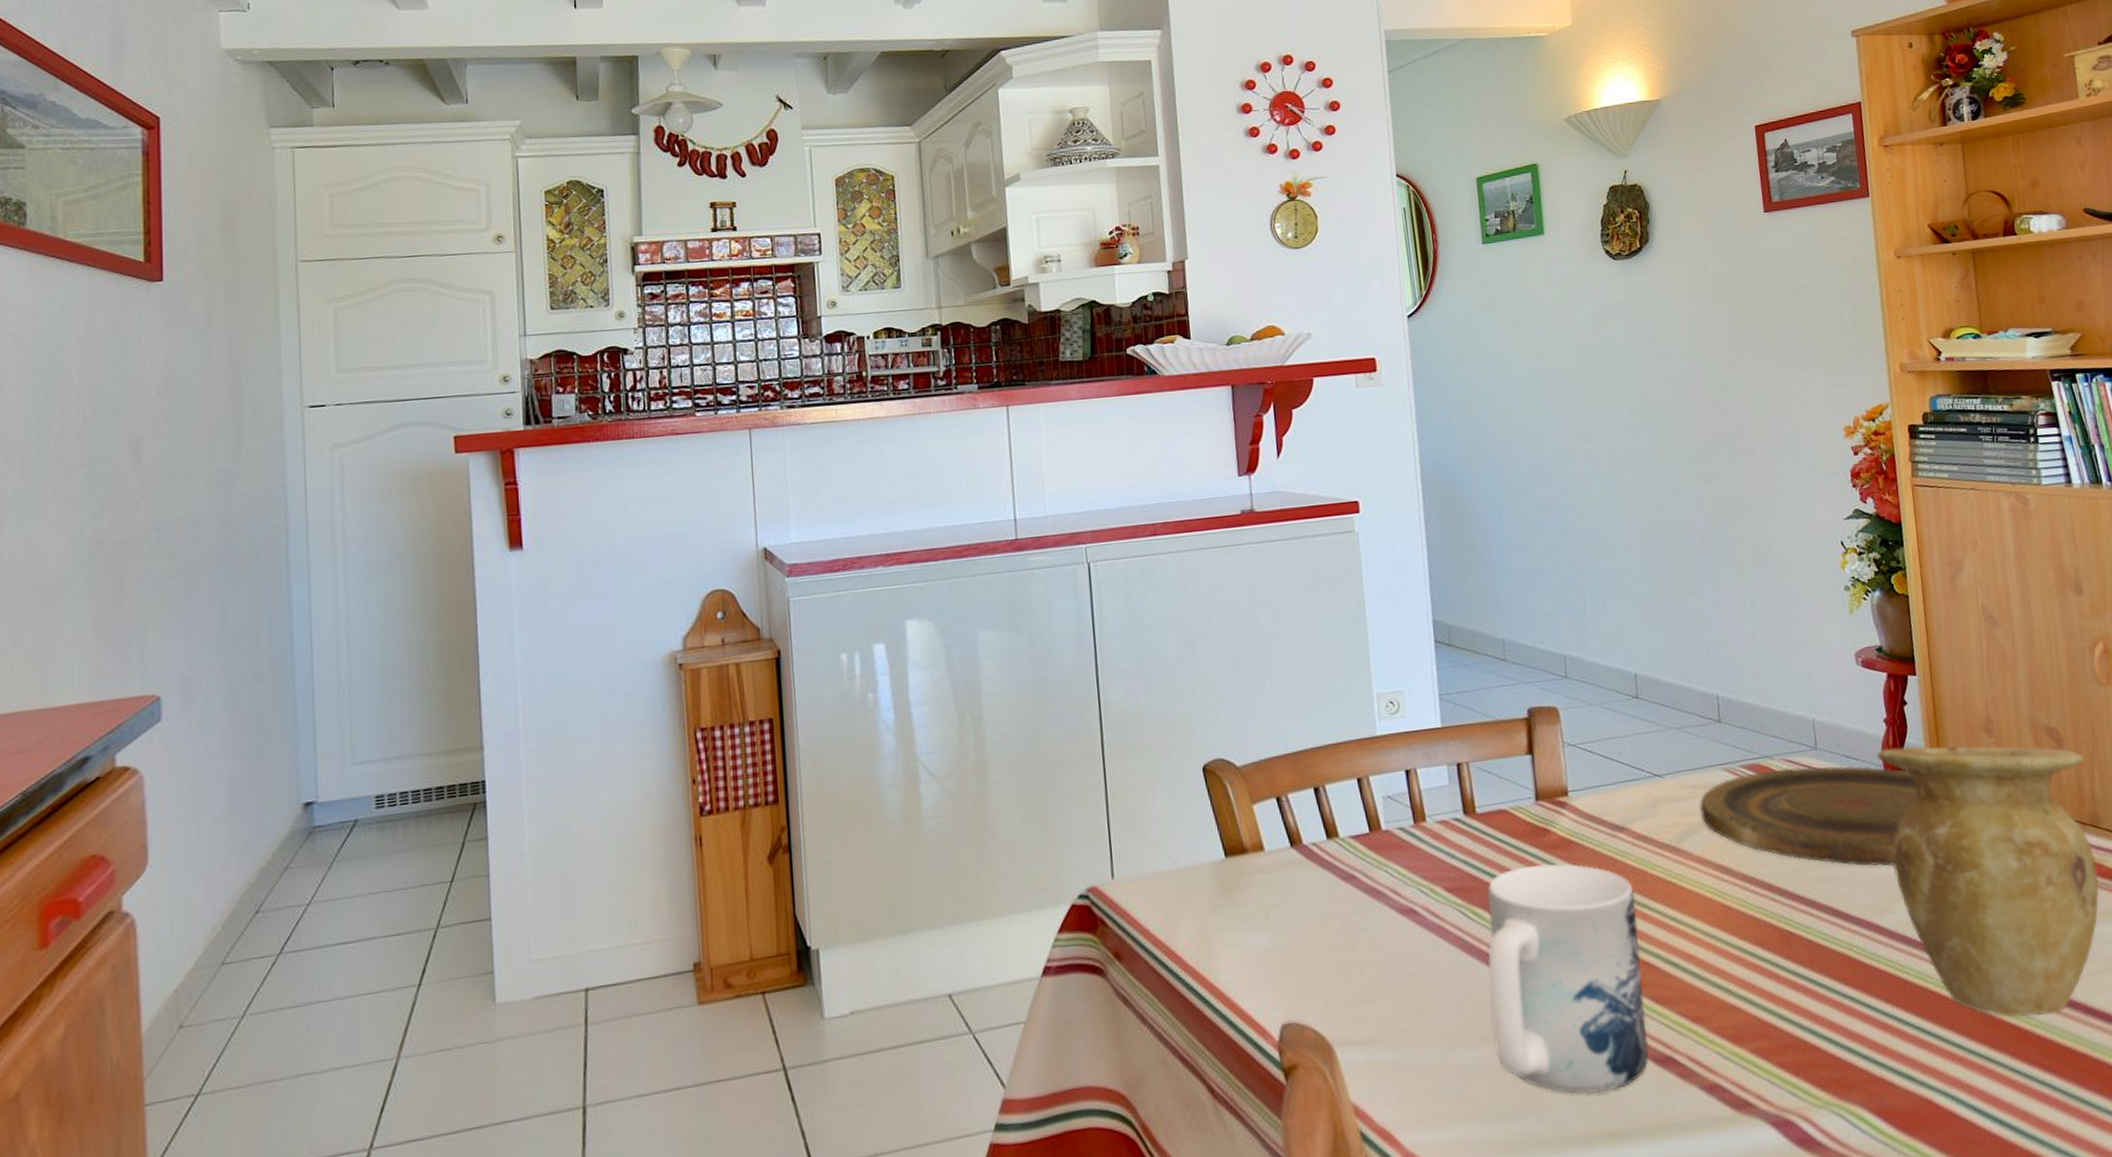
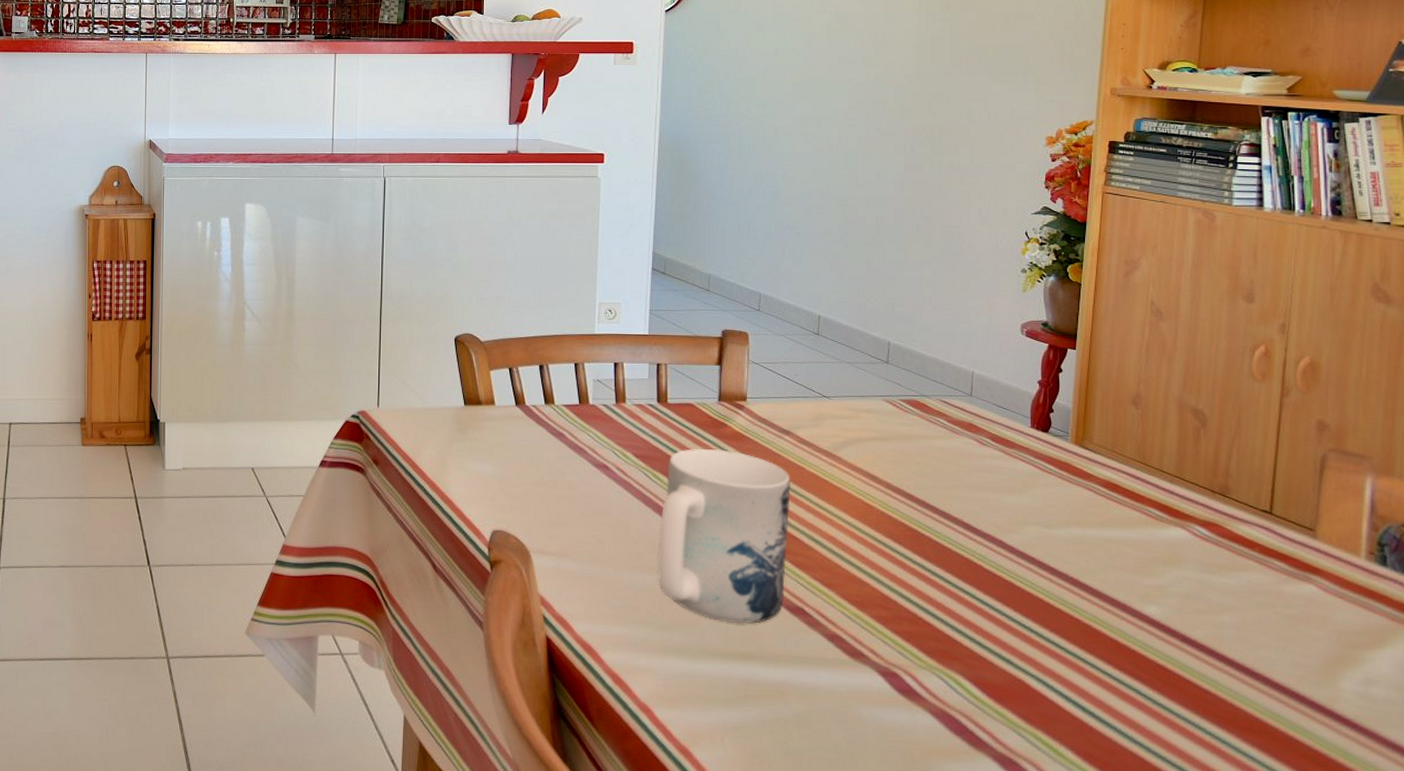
plate: present [1700,765,1918,867] -> none [859,407,1058,499]
vase: present [1876,745,2100,1018] -> none [1024,404,1224,637]

